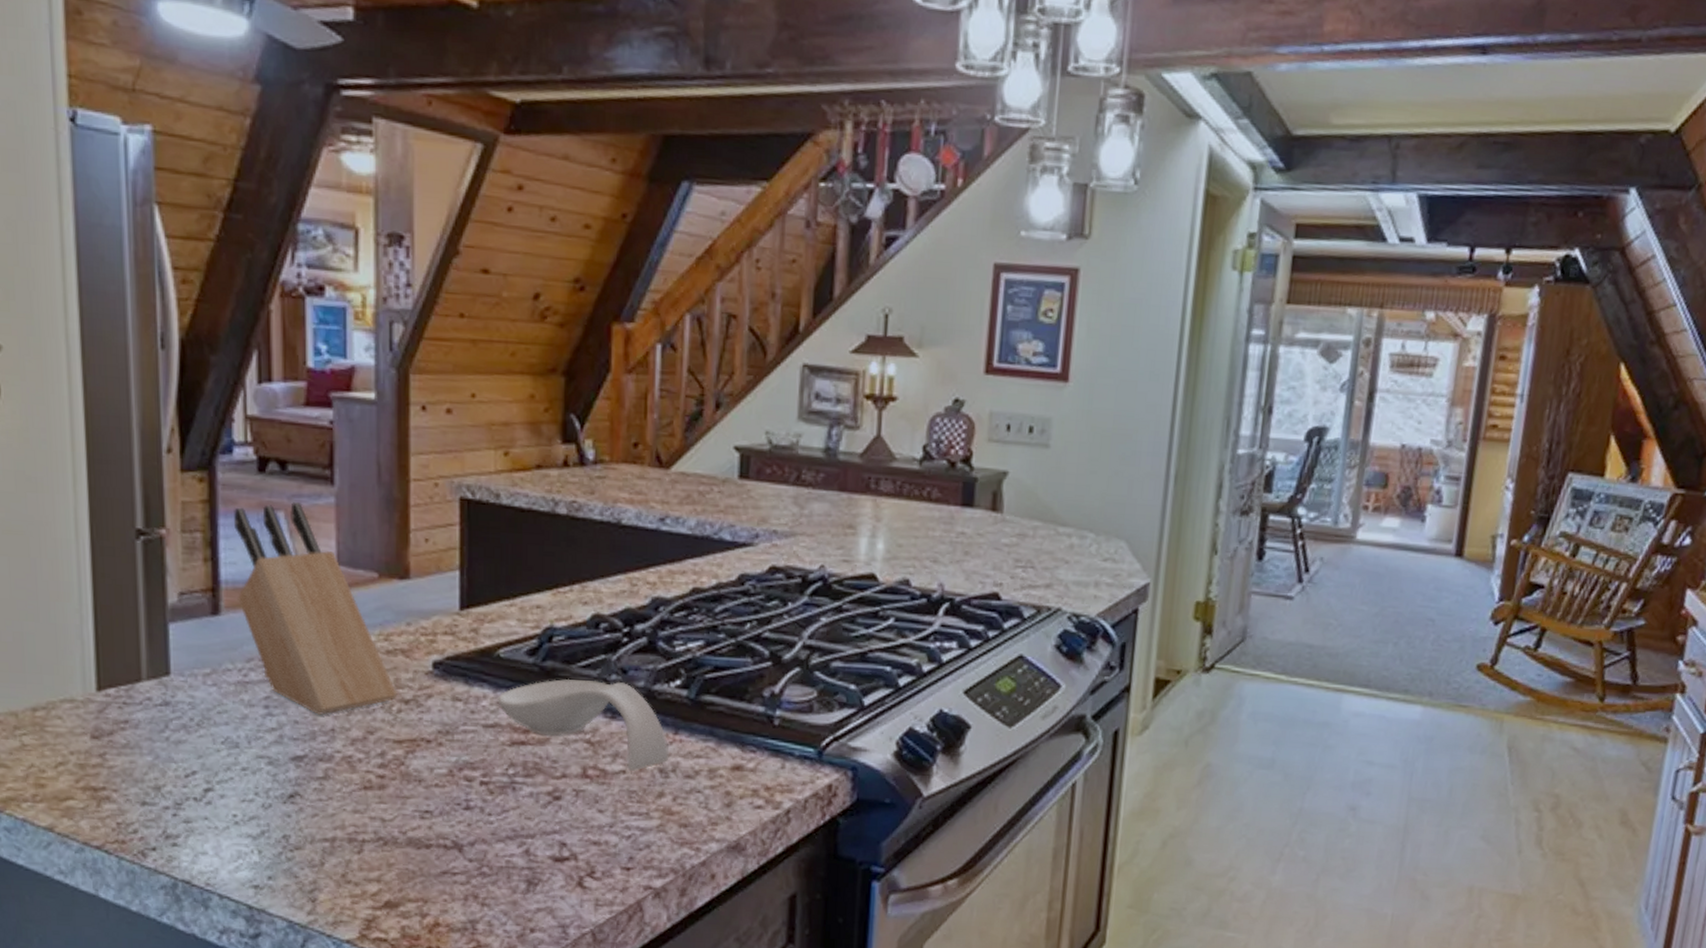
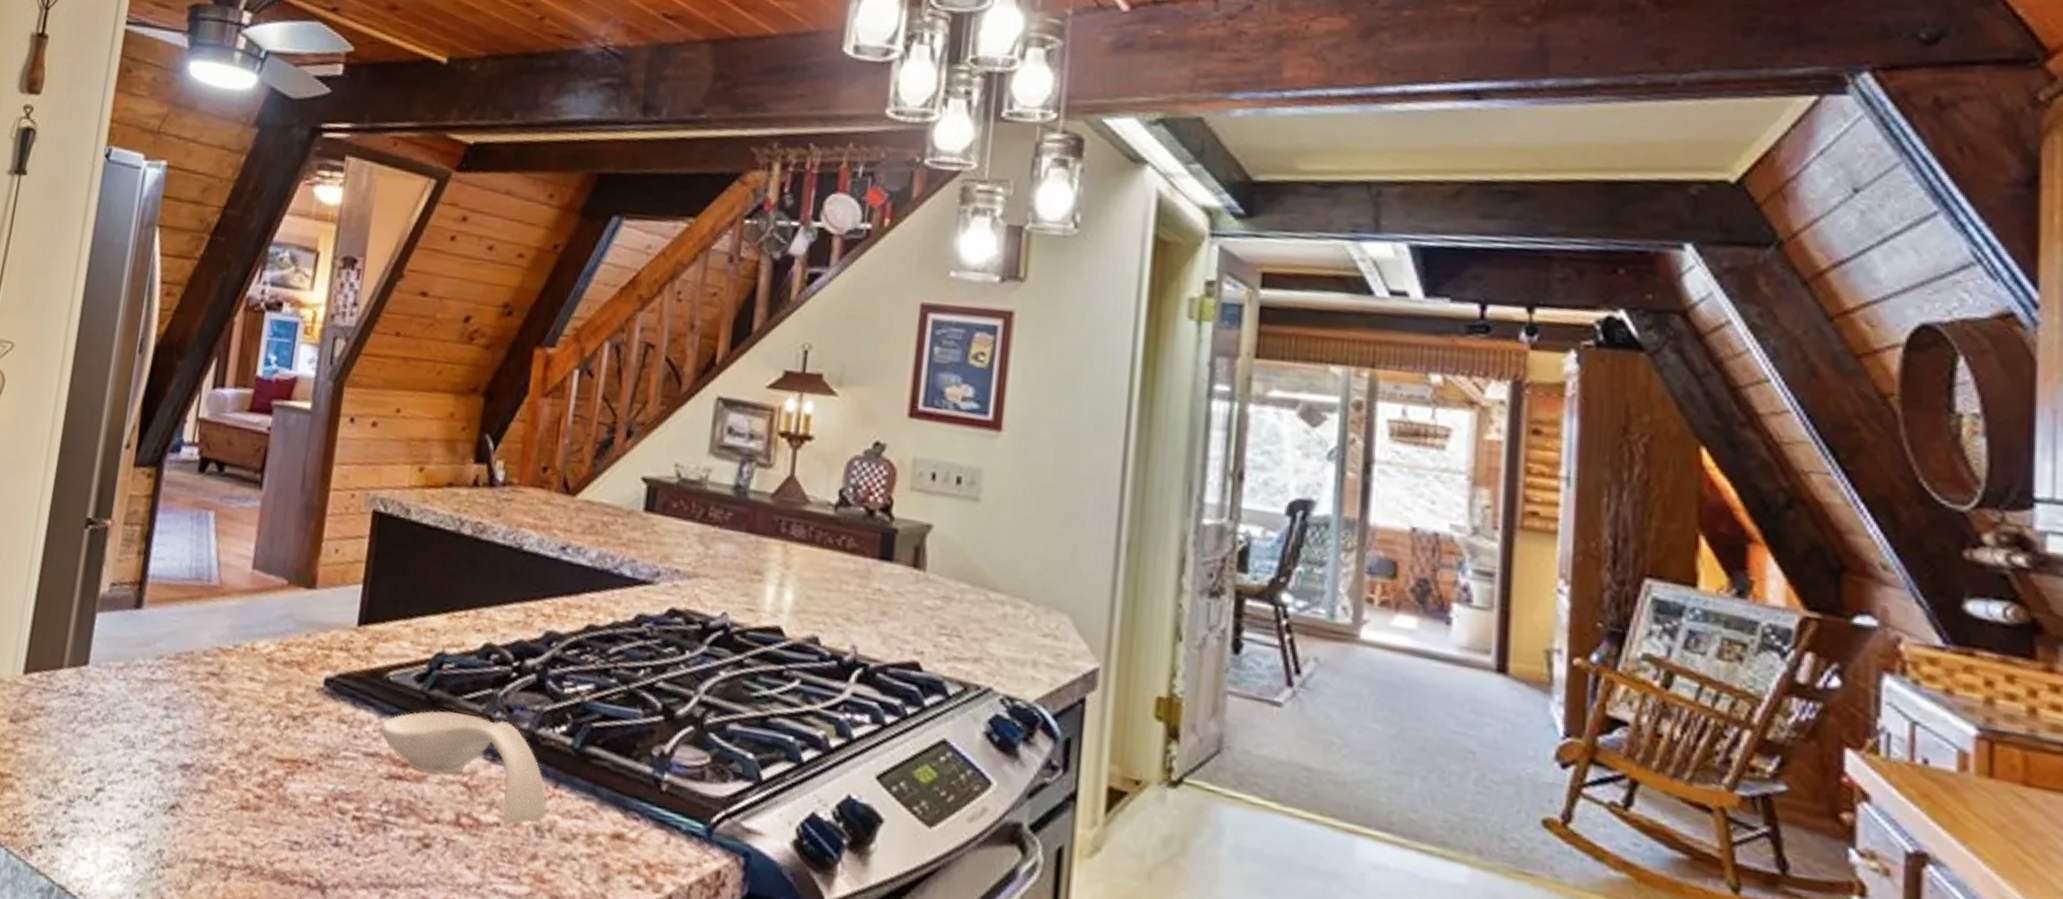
knife block: present [234,502,398,715] -> none [159,503,288,723]

